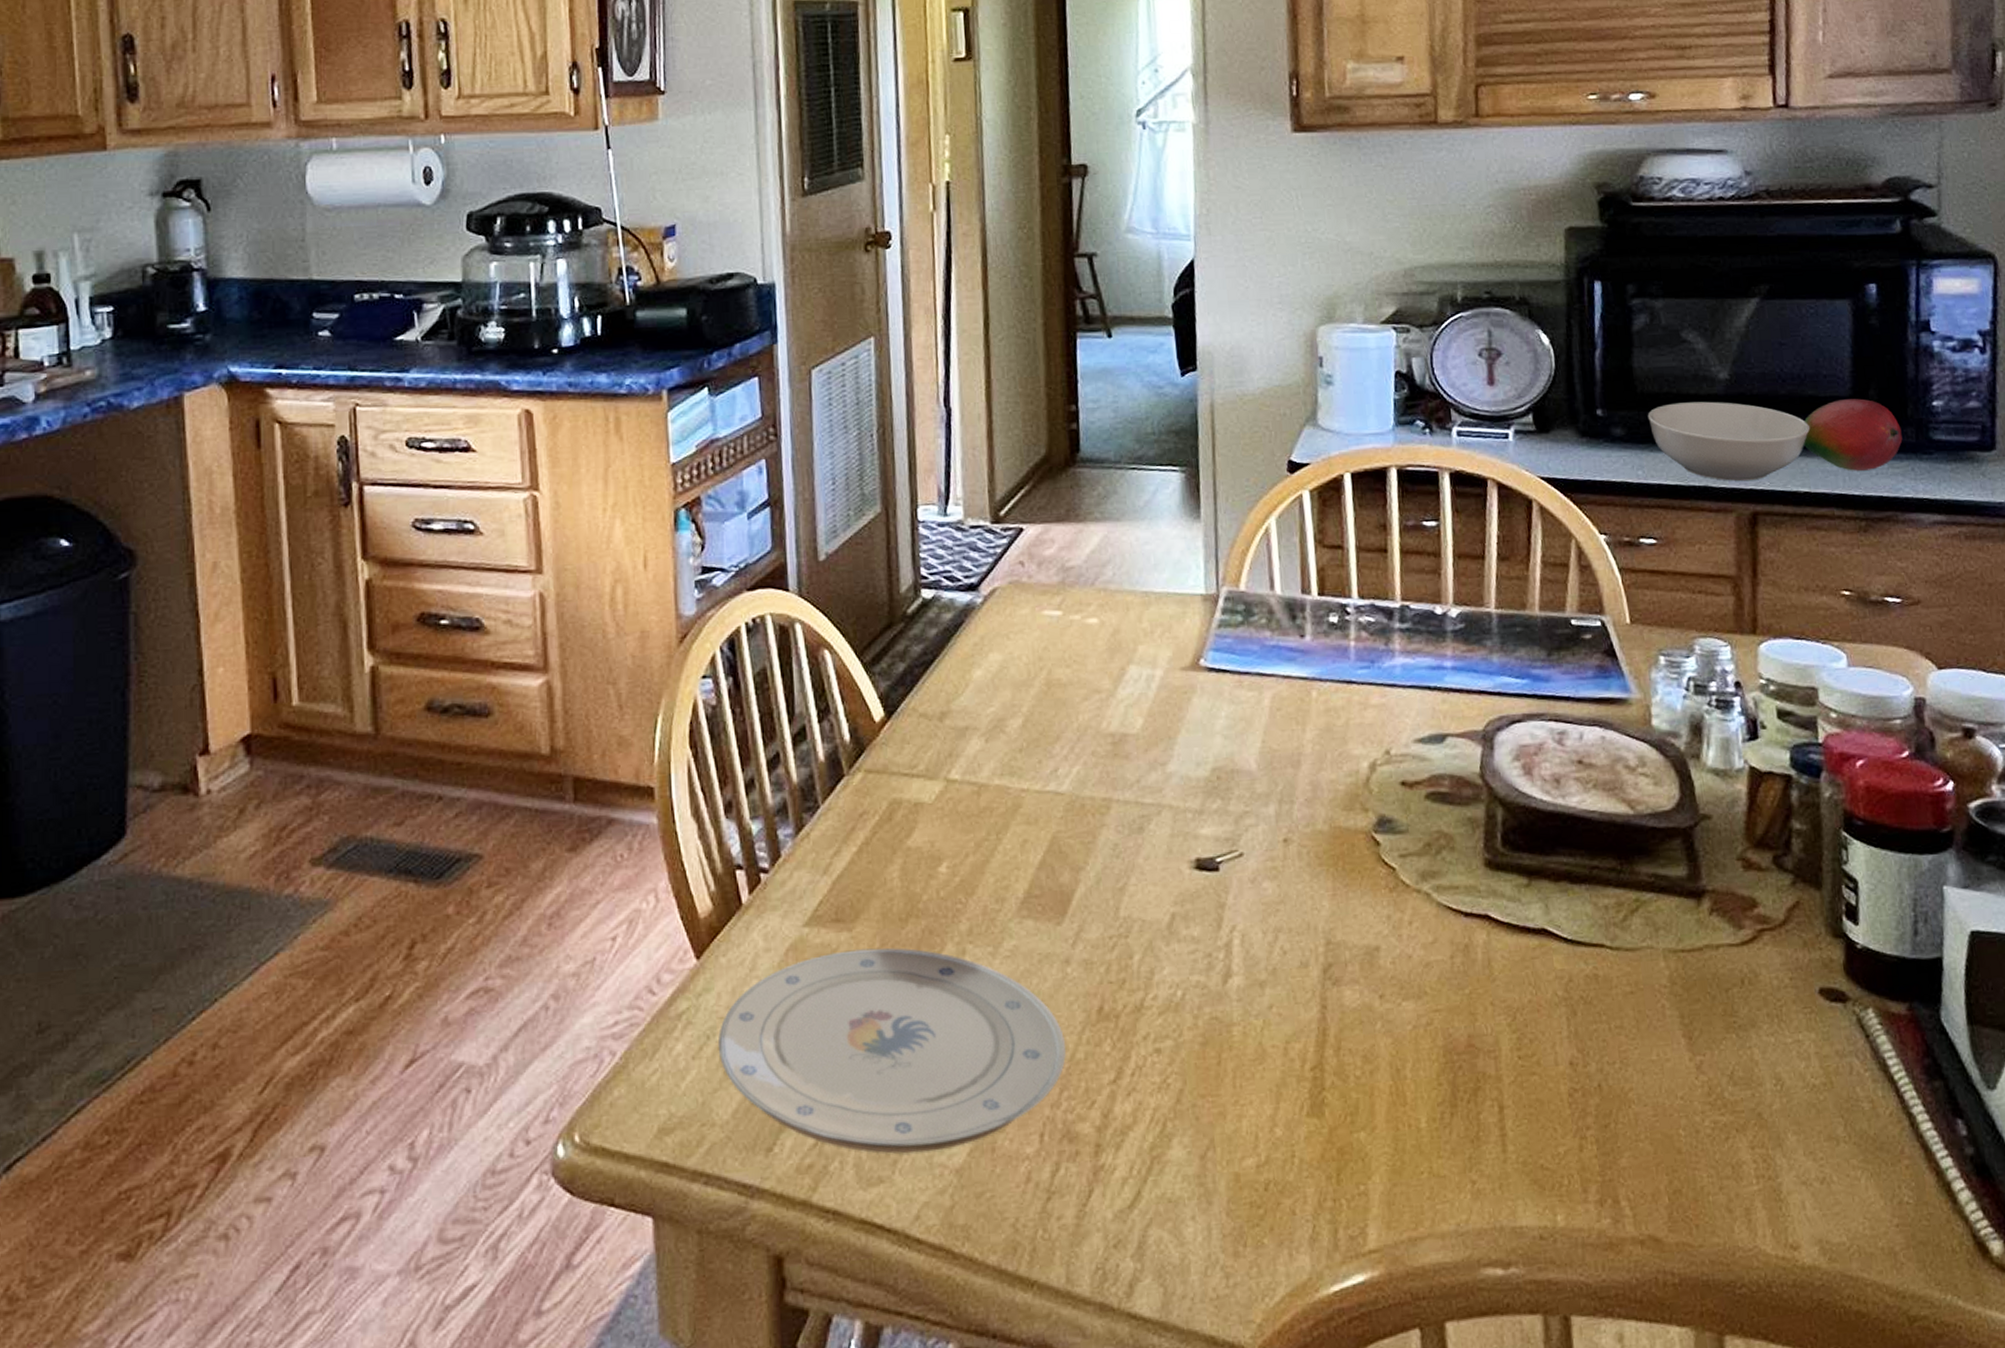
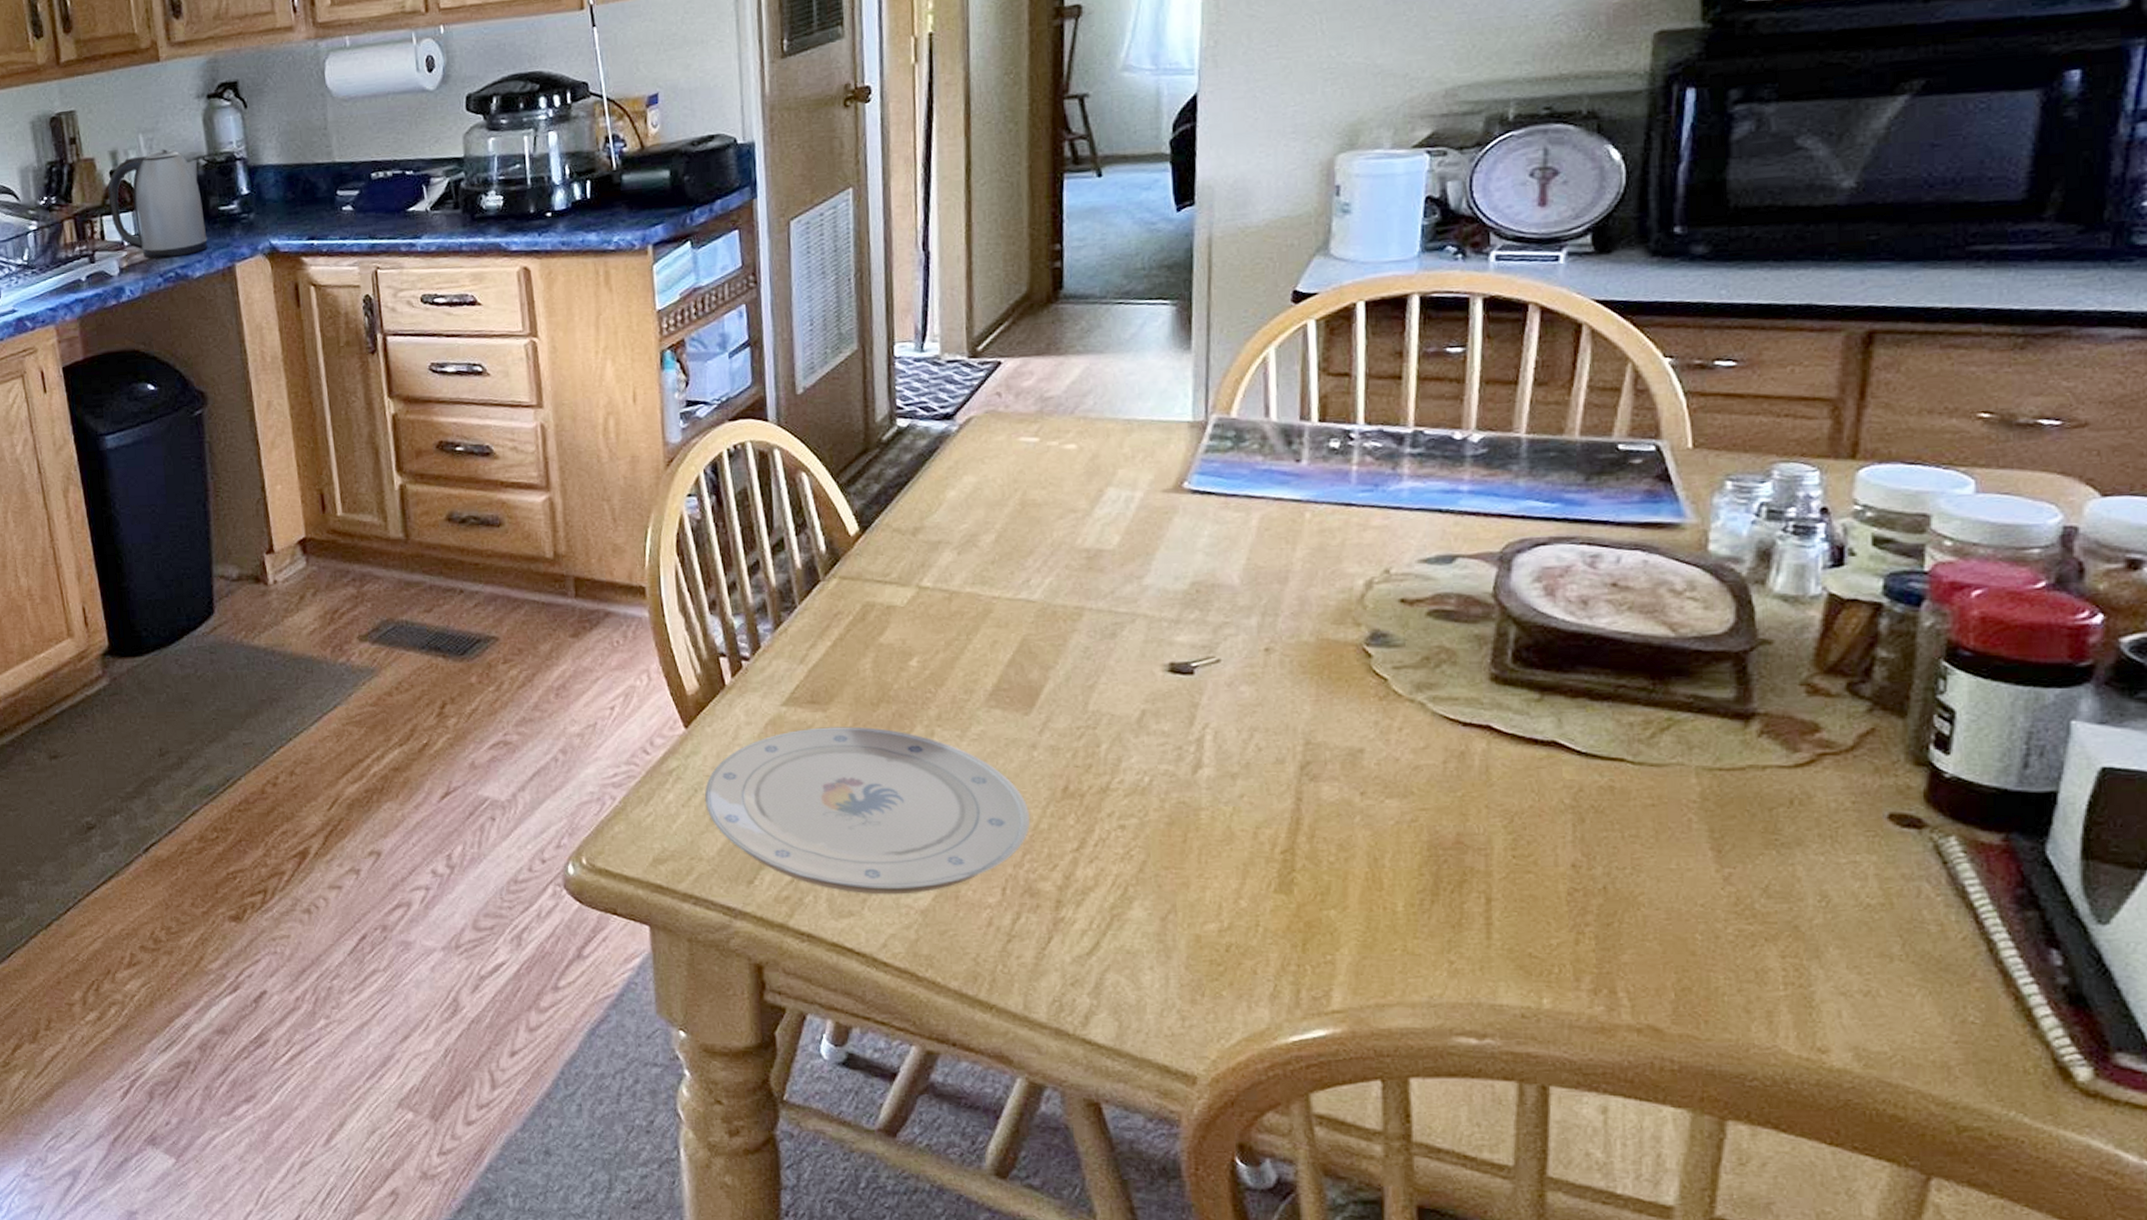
kettle: none [28,252,151,385] -> present [107,148,208,260]
bowl: present [1647,401,1811,482] -> none [1740,212,1962,298]
fruit: present [1804,398,1903,471] -> none [1949,202,2092,283]

